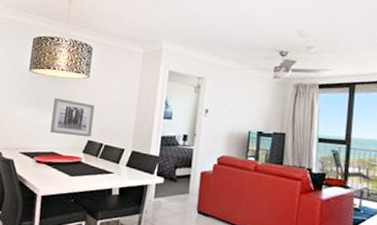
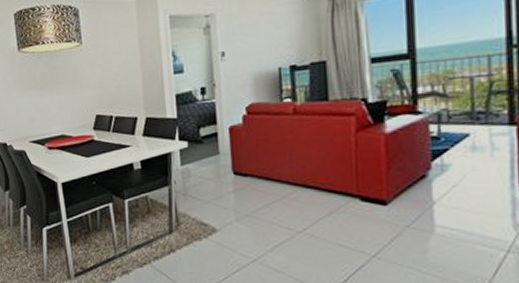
wall art: present [50,98,95,138] -> none [50,74,99,114]

